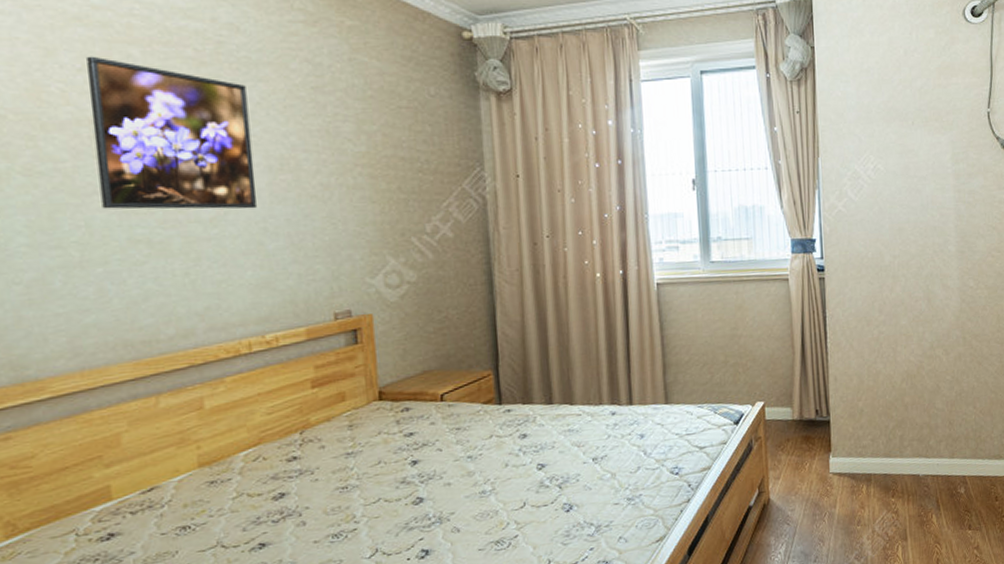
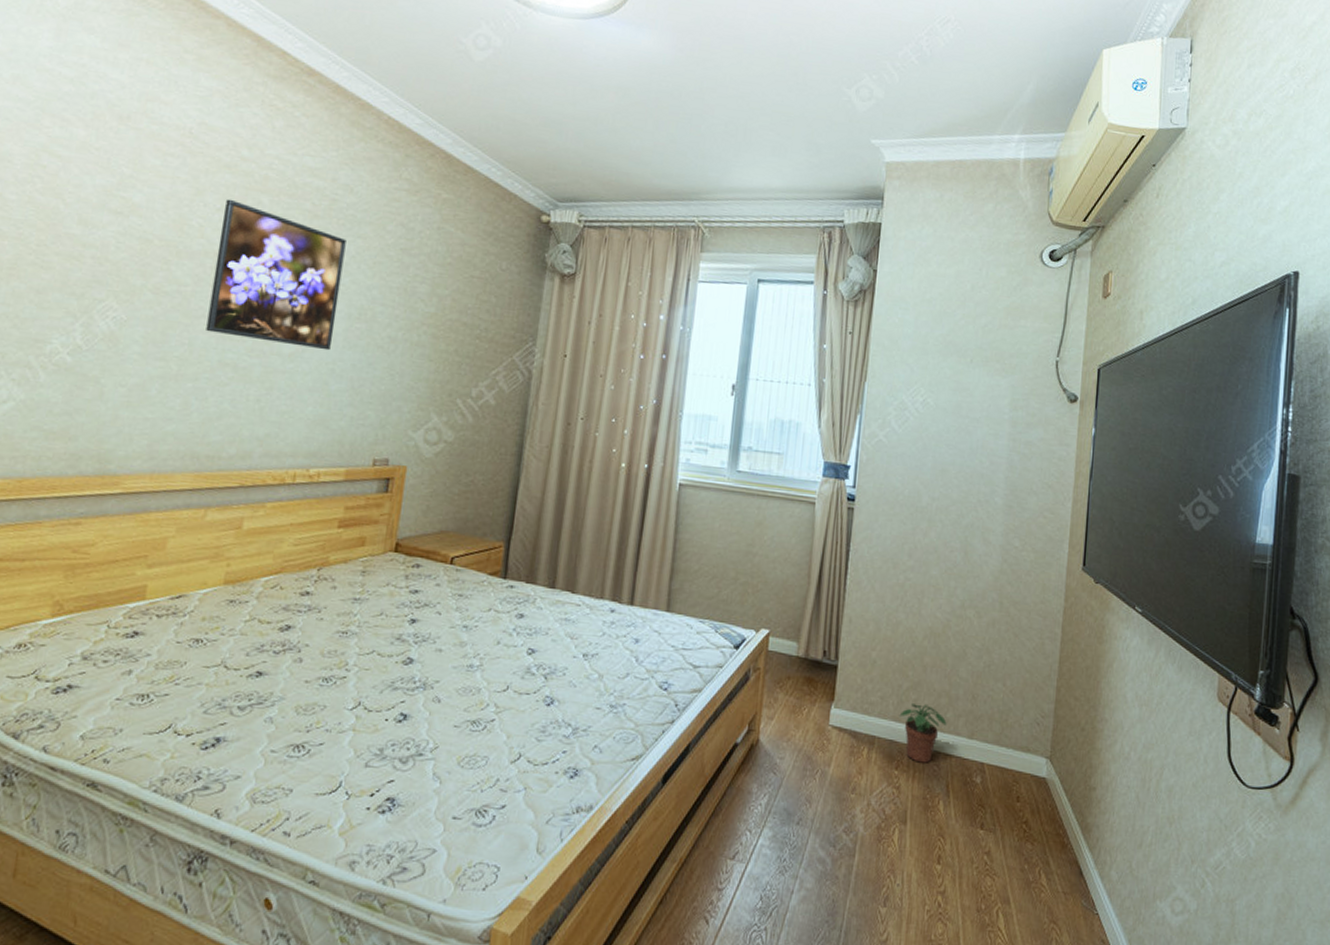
potted plant: none [889,438,931,488] -> present [899,704,947,763]

